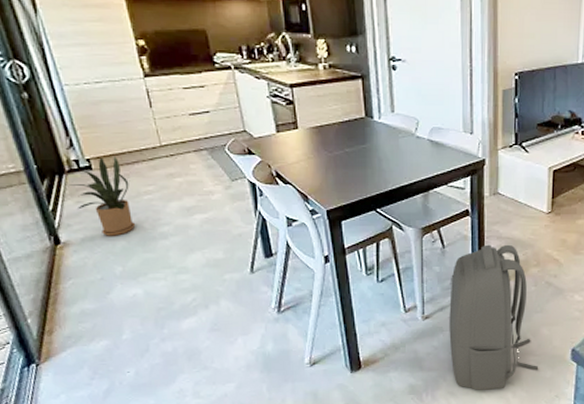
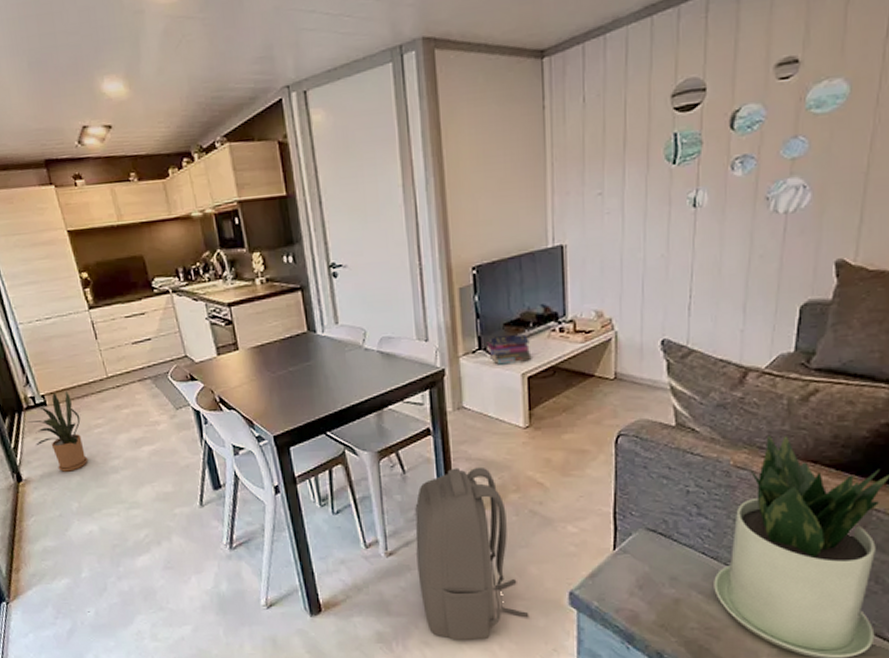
books: none [521,134,558,159] -> present [485,335,532,365]

